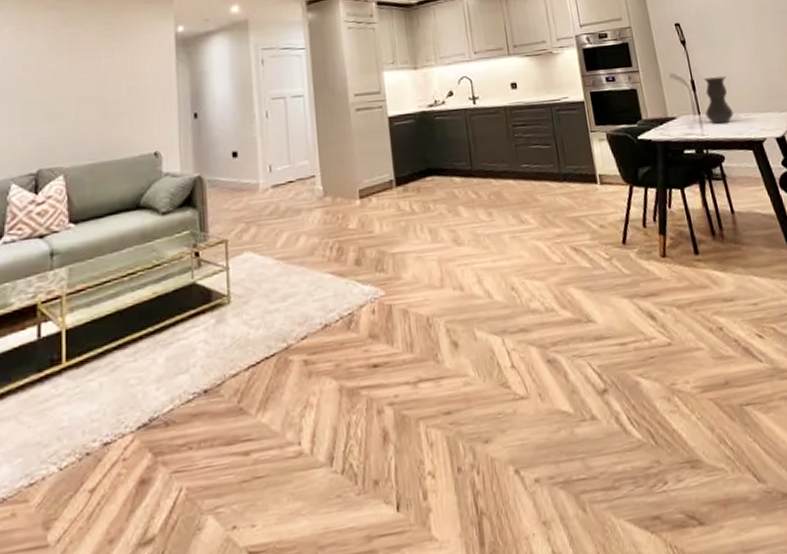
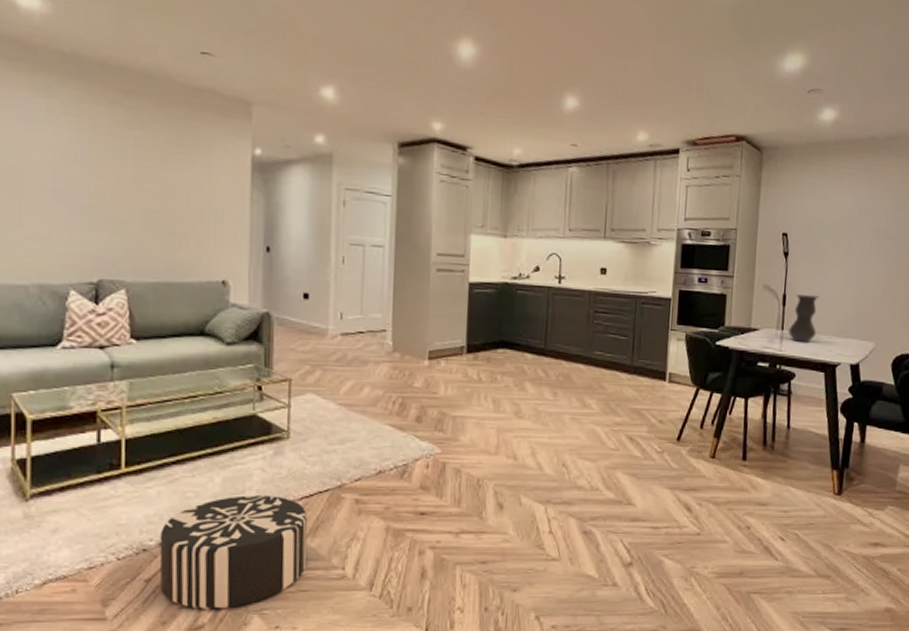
pouf: none [103,369,260,519] -> present [159,495,308,609]

